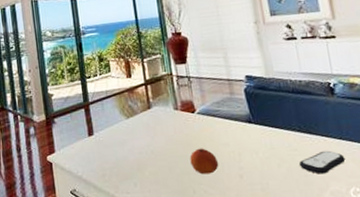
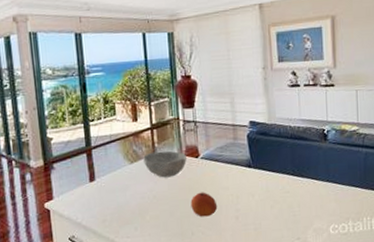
bowl: none [139,105,183,133] -> present [143,150,187,178]
remote control: present [298,150,346,174] -> none [289,192,329,214]

